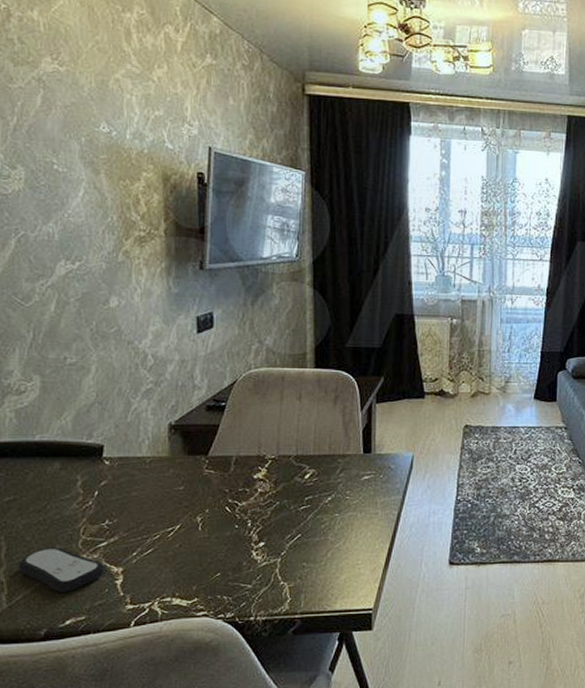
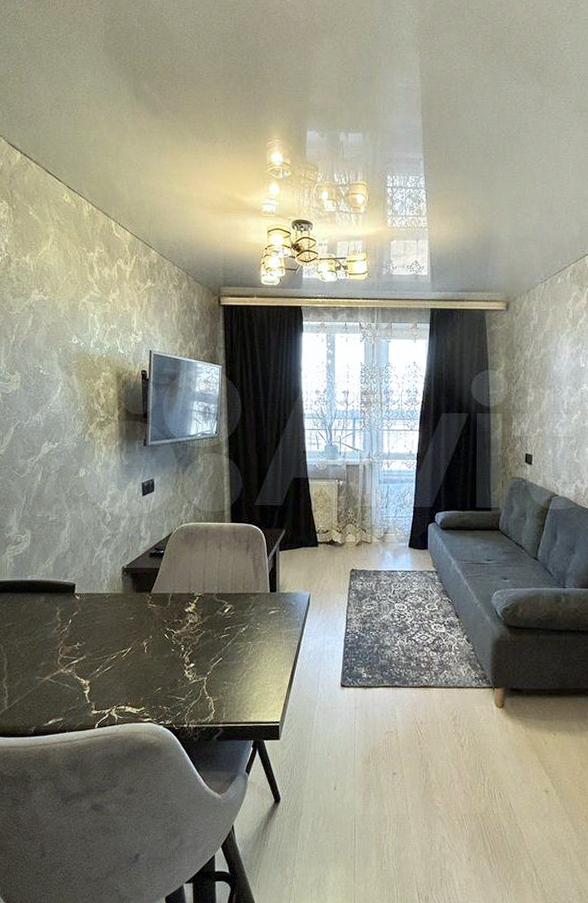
remote control: present [19,547,106,592] -> none [16,663,77,698]

